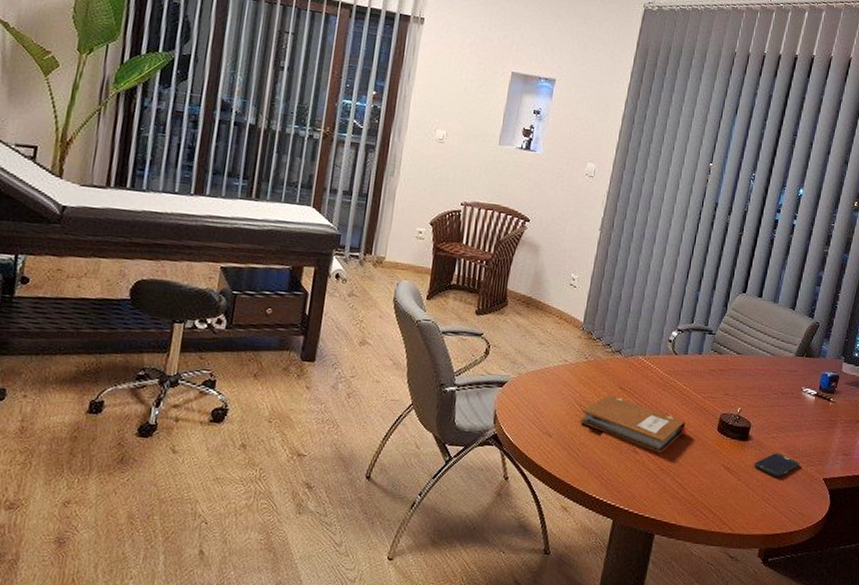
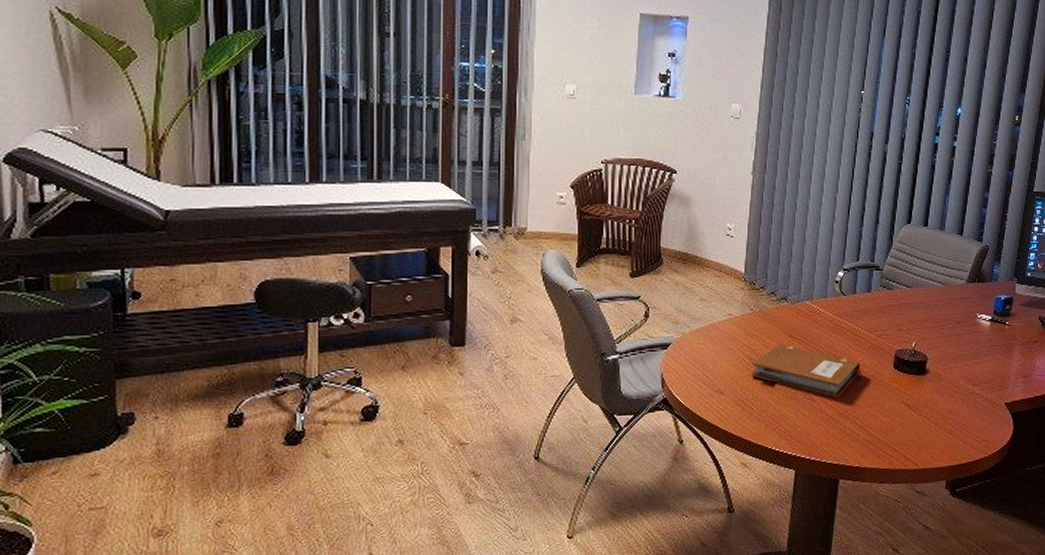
smartphone: present [753,453,800,478] -> none [933,383,980,408]

